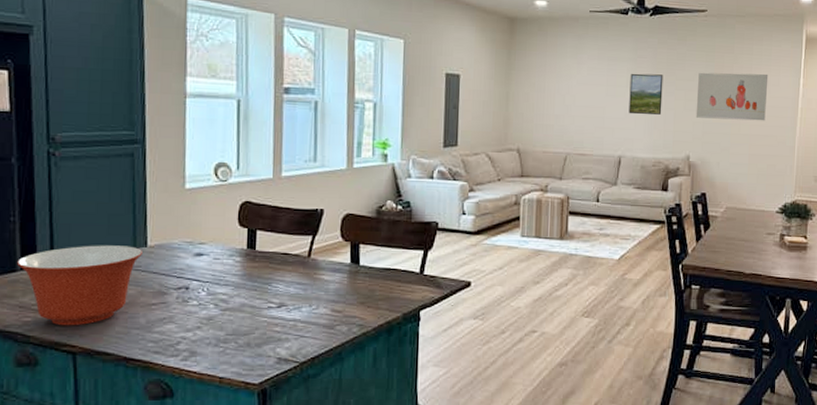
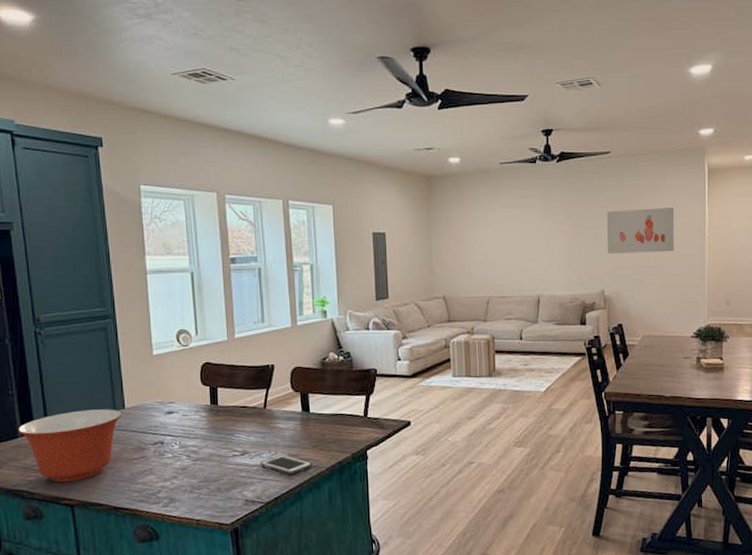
cell phone: none [298,310,357,332] -> present [260,455,312,475]
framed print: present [629,73,663,115] -> none [542,216,575,256]

